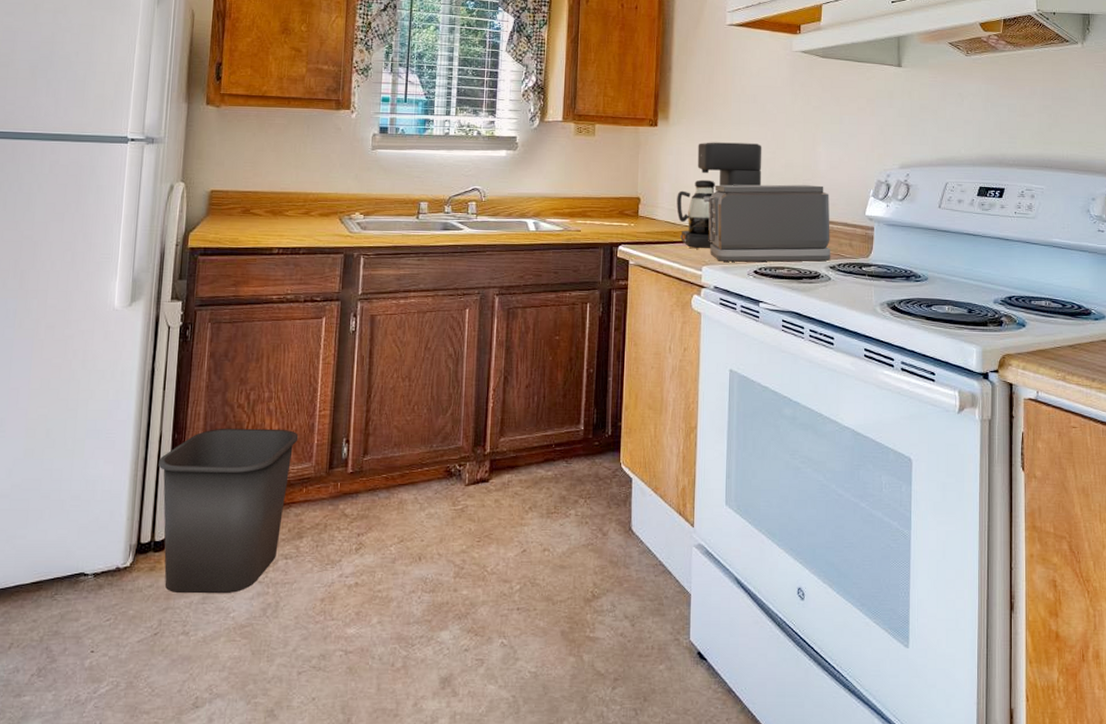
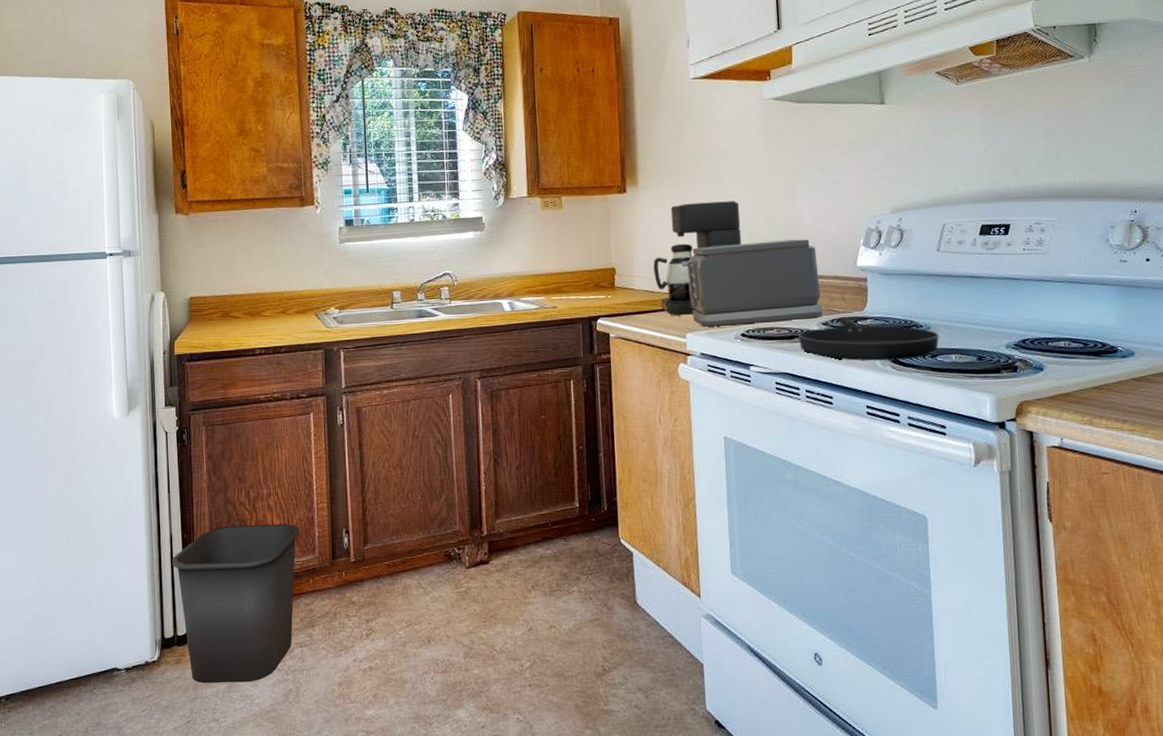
frying pan: none [807,262,935,307] -> present [798,317,939,361]

